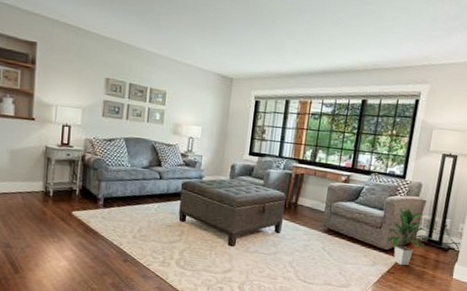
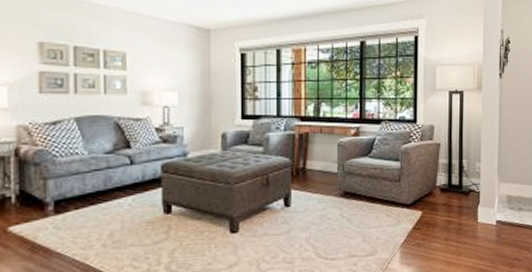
indoor plant: present [384,207,432,266] -> none [404,155,452,219]

